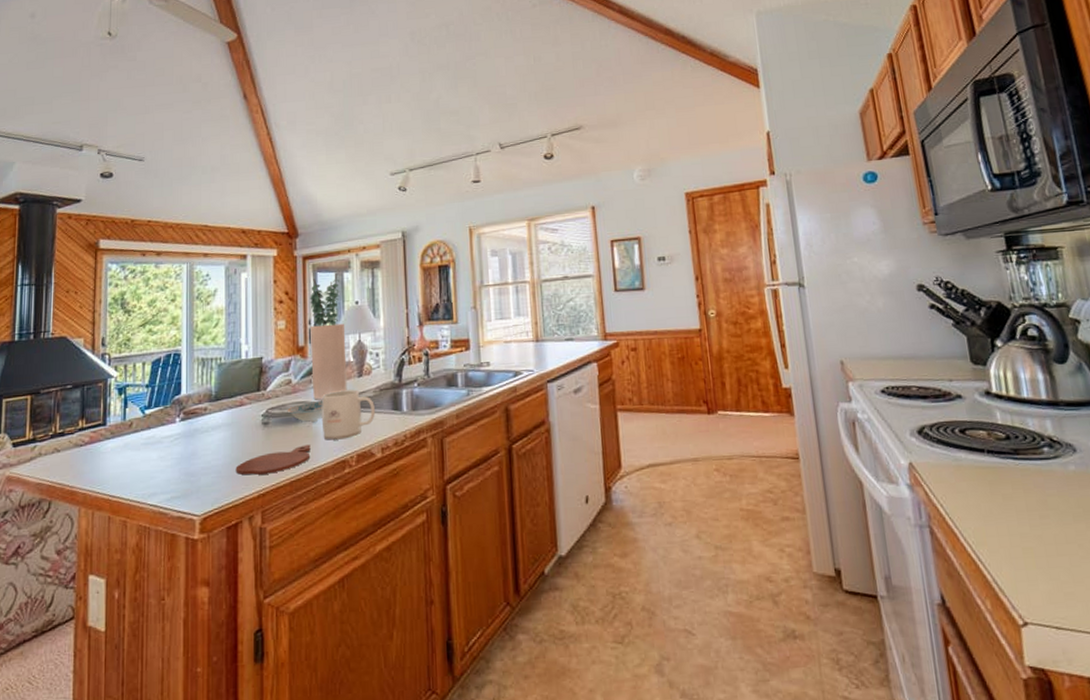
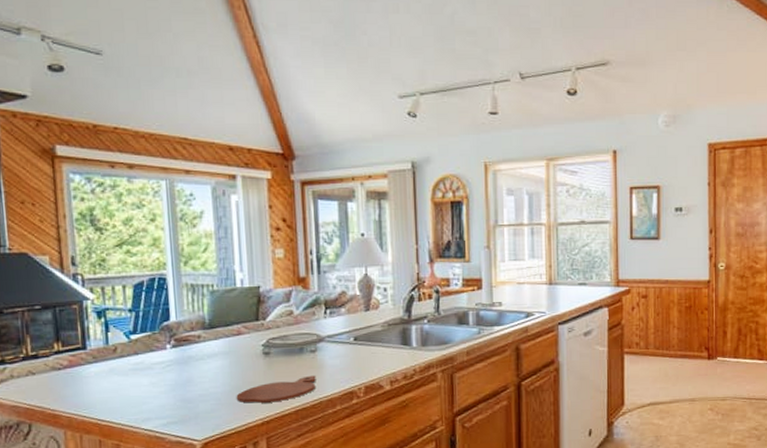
ceramic bowl: present [287,400,324,423] -> none [289,332,329,354]
vase: present [310,273,347,401] -> none [310,202,354,334]
mug: present [321,389,375,440] -> none [326,323,383,372]

